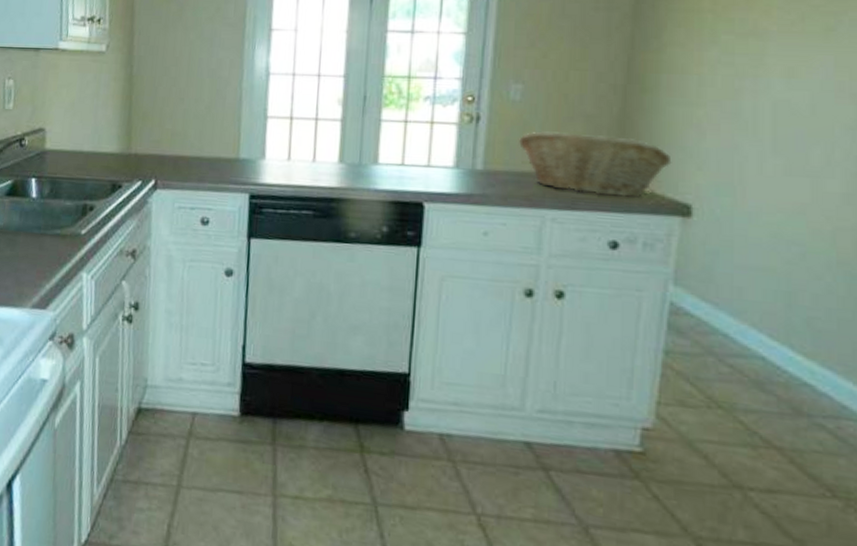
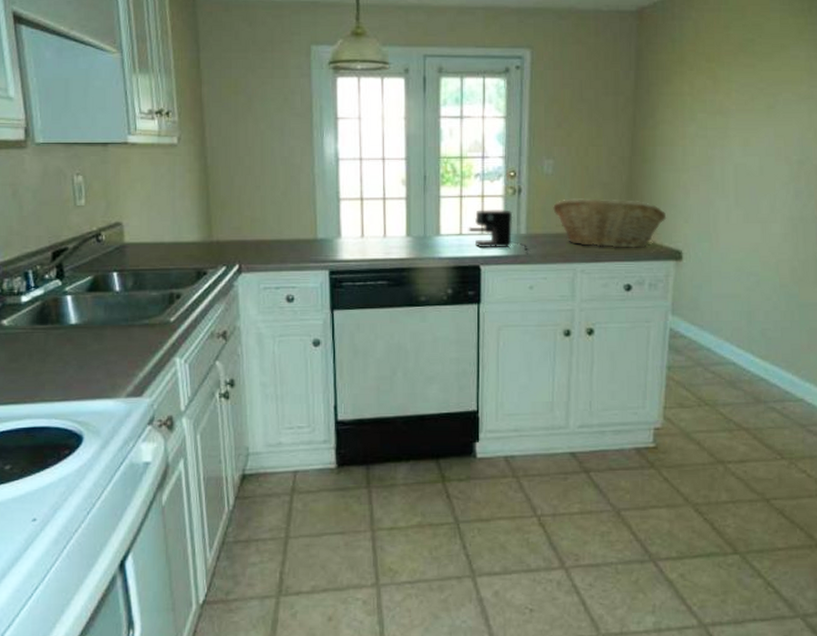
coffee maker: none [412,138,485,190] -> present [468,209,528,251]

